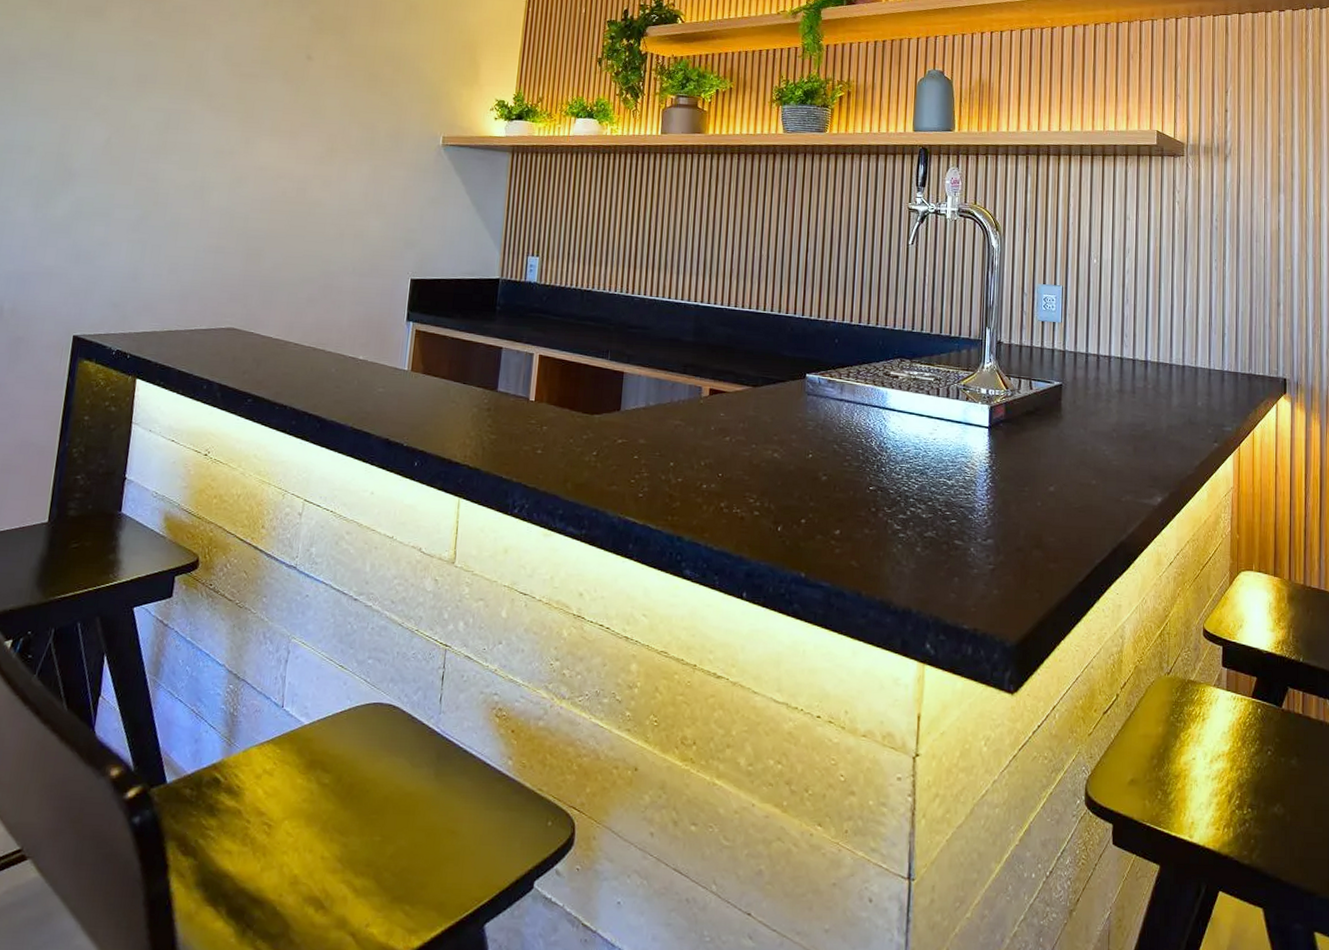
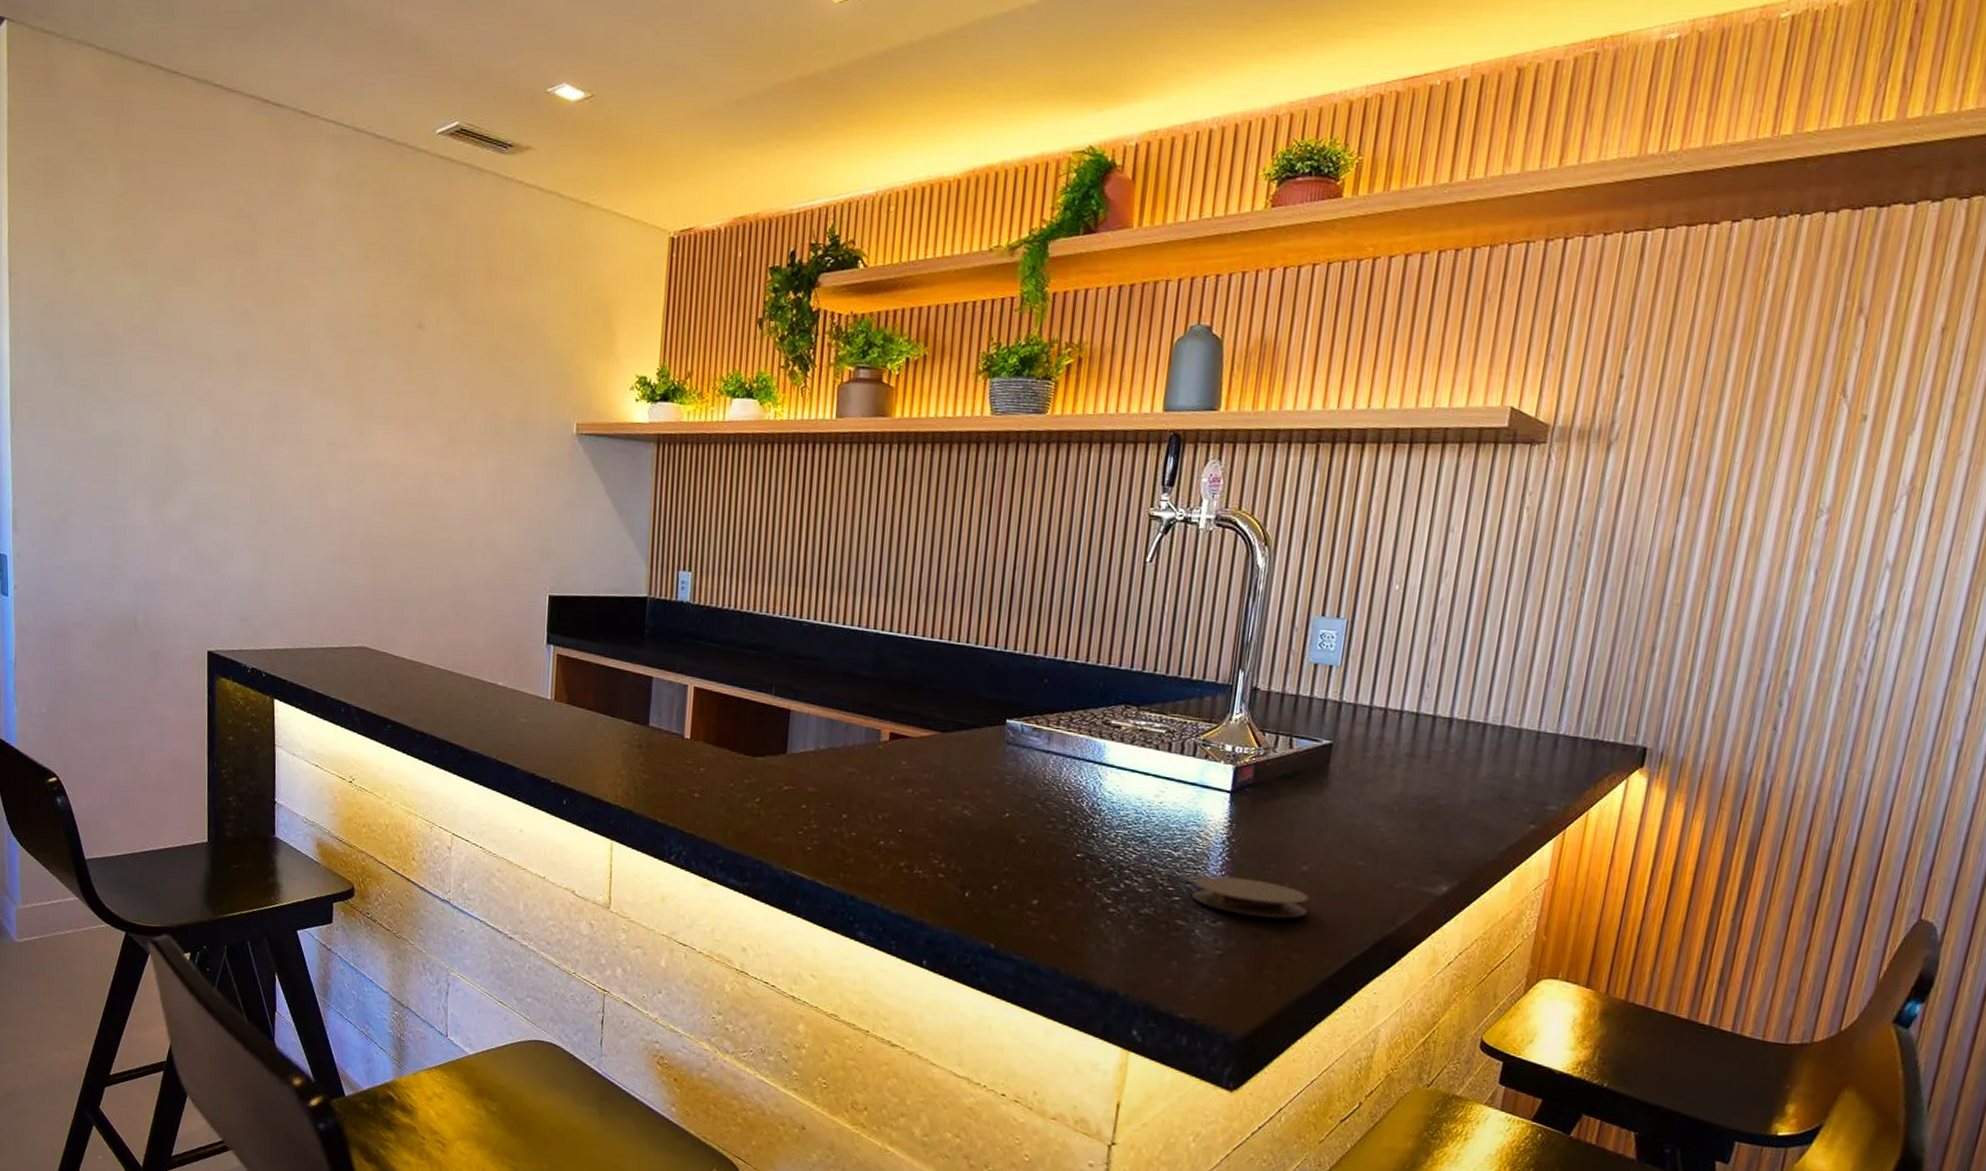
coaster: none [966,499,1057,534] -> present [1192,876,1309,919]

